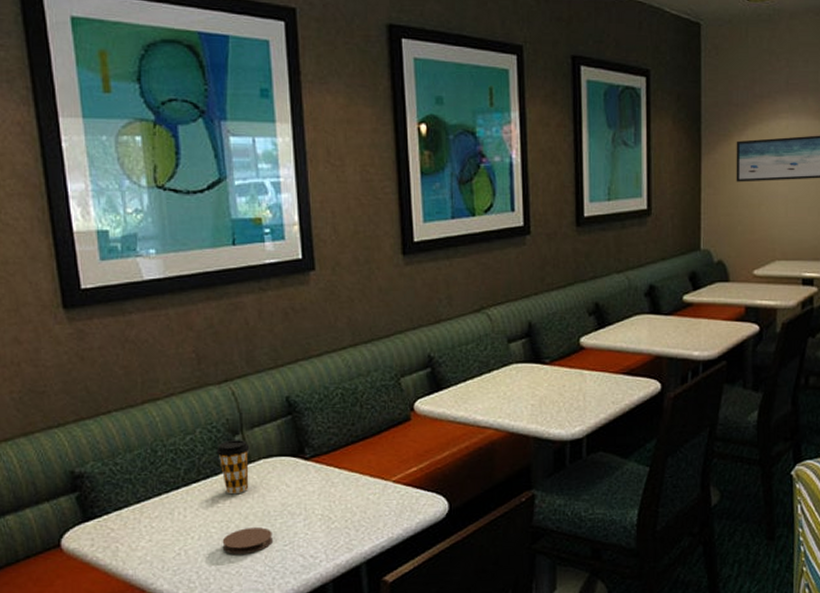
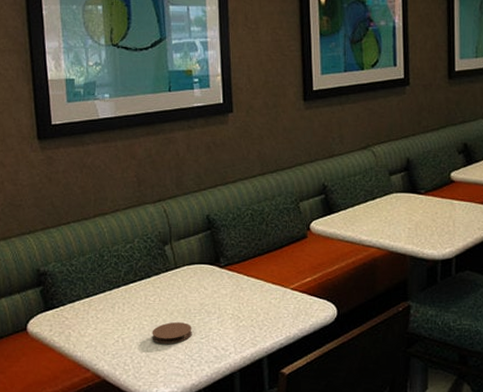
coffee cup: present [216,440,250,495] -> none [150,249,177,294]

